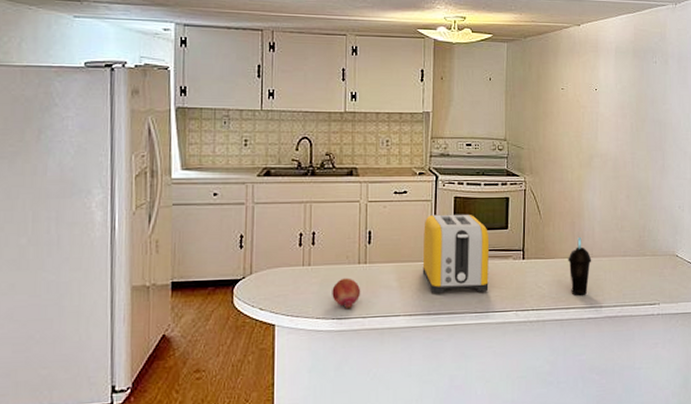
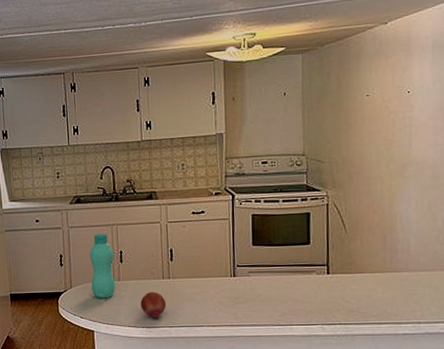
bottle: none [275,212,306,287] -> present [89,233,116,299]
toaster: present [422,214,490,294] -> none [222,231,292,307]
cup: present [568,236,592,295] -> none [379,250,408,311]

